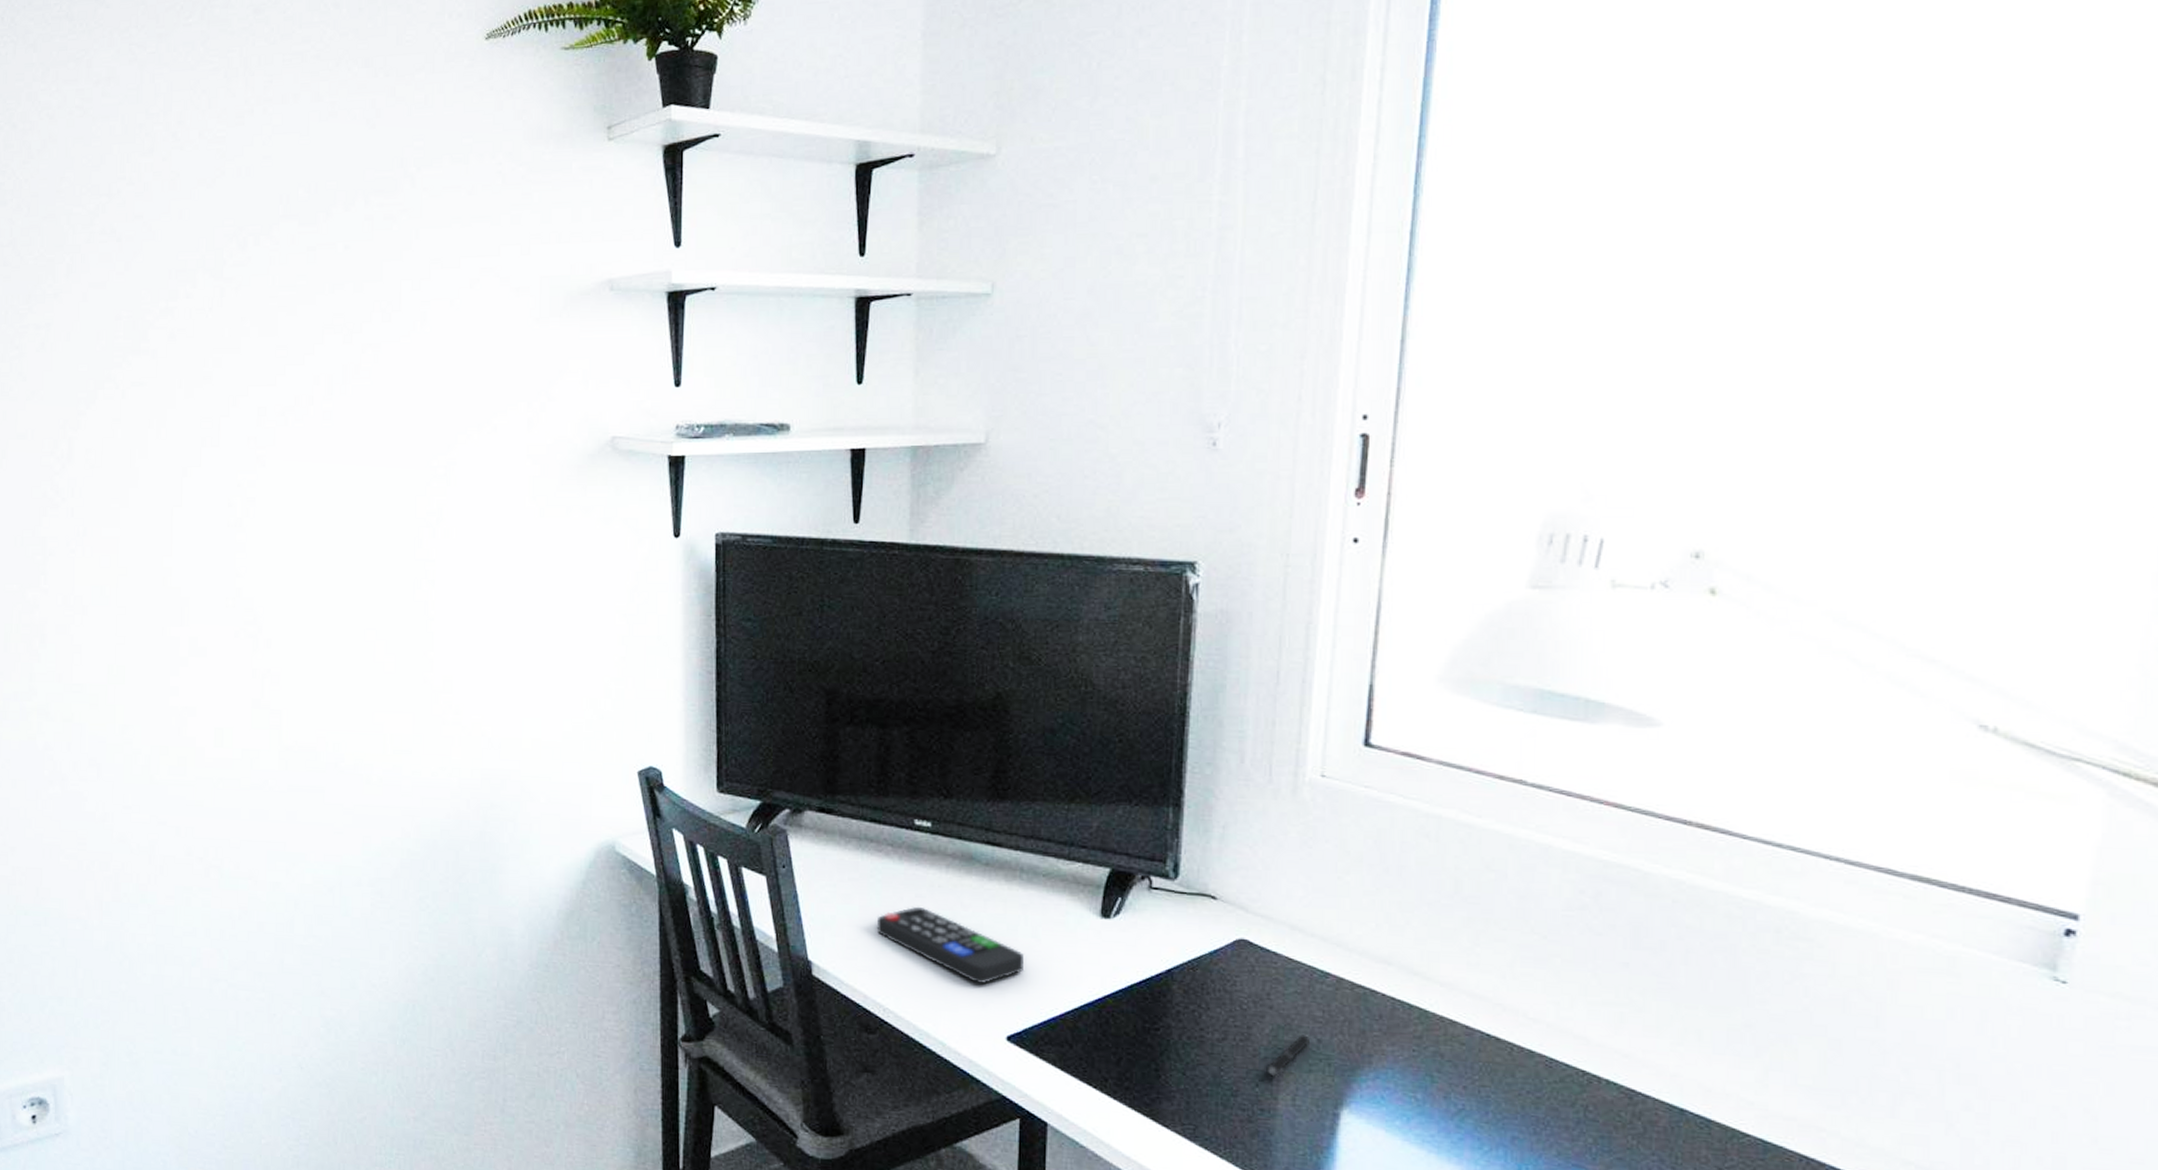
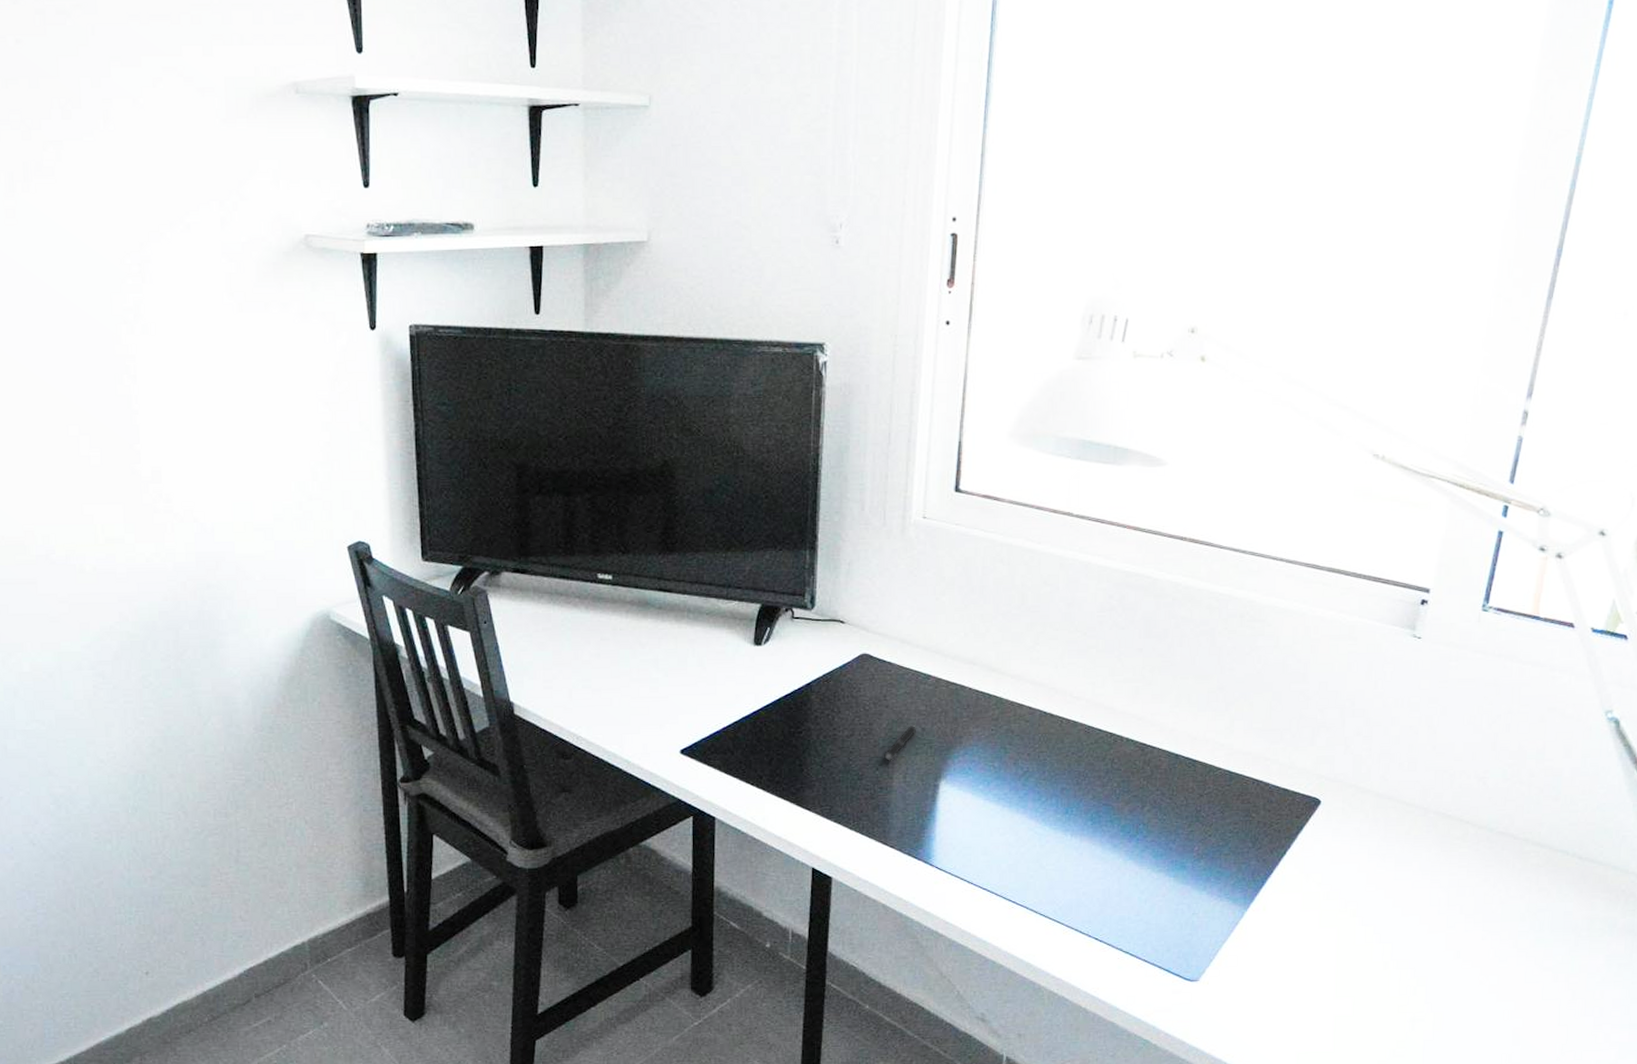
remote control: present [876,906,1024,984] -> none [568,648,692,708]

